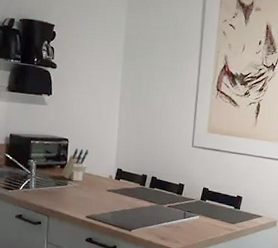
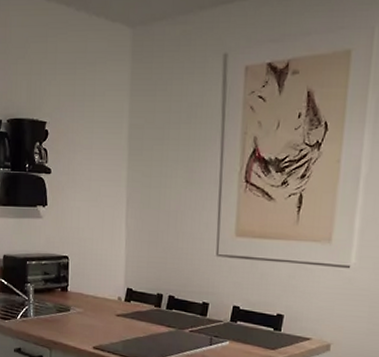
knife block: present [61,148,89,182] -> none [62,266,93,306]

